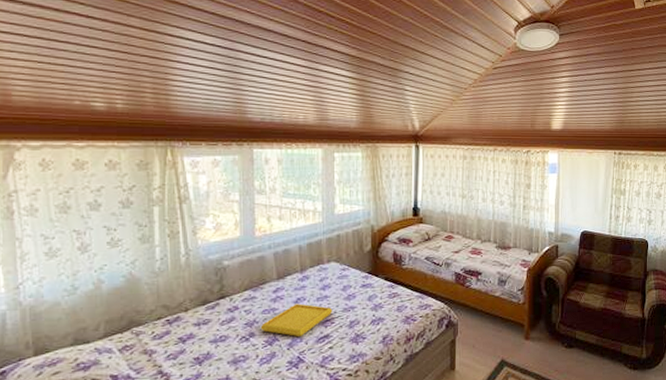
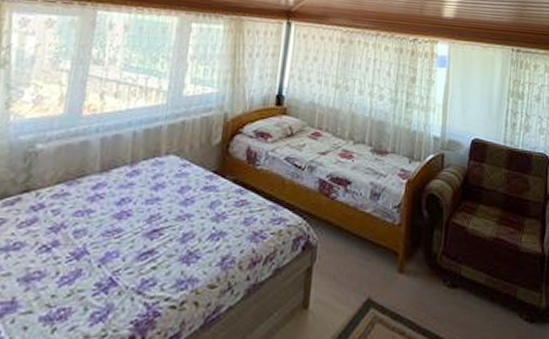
serving tray: present [260,303,333,337] -> none [67,206,164,251]

